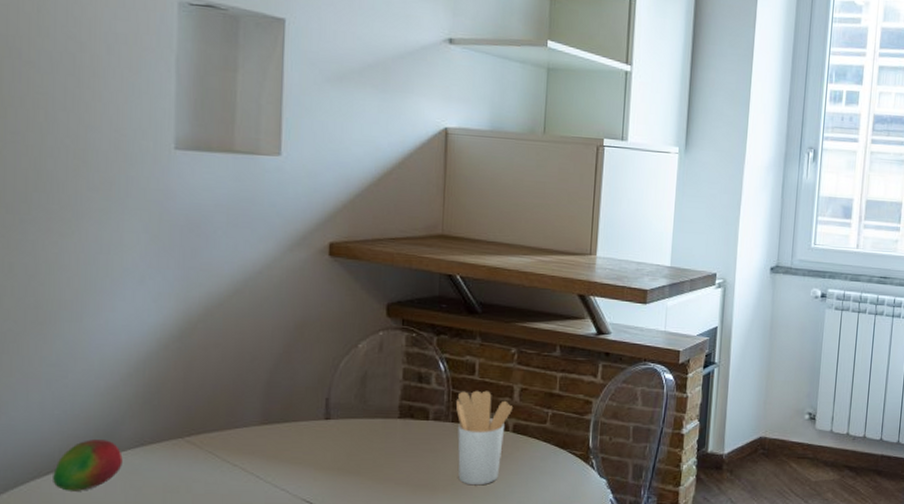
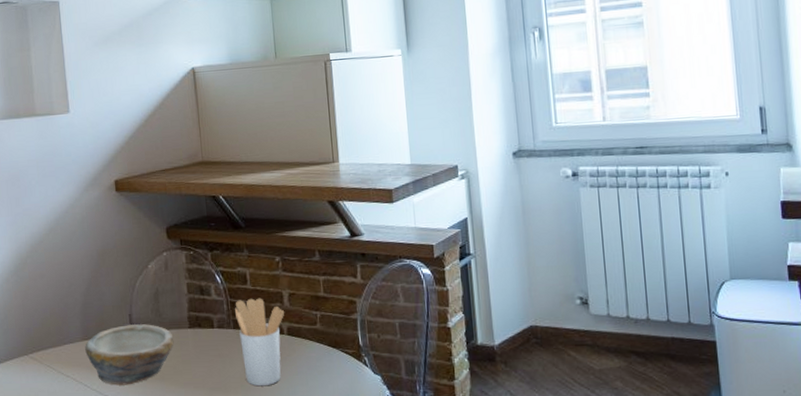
bowl: none [263,410,378,479] -> present [85,324,174,386]

